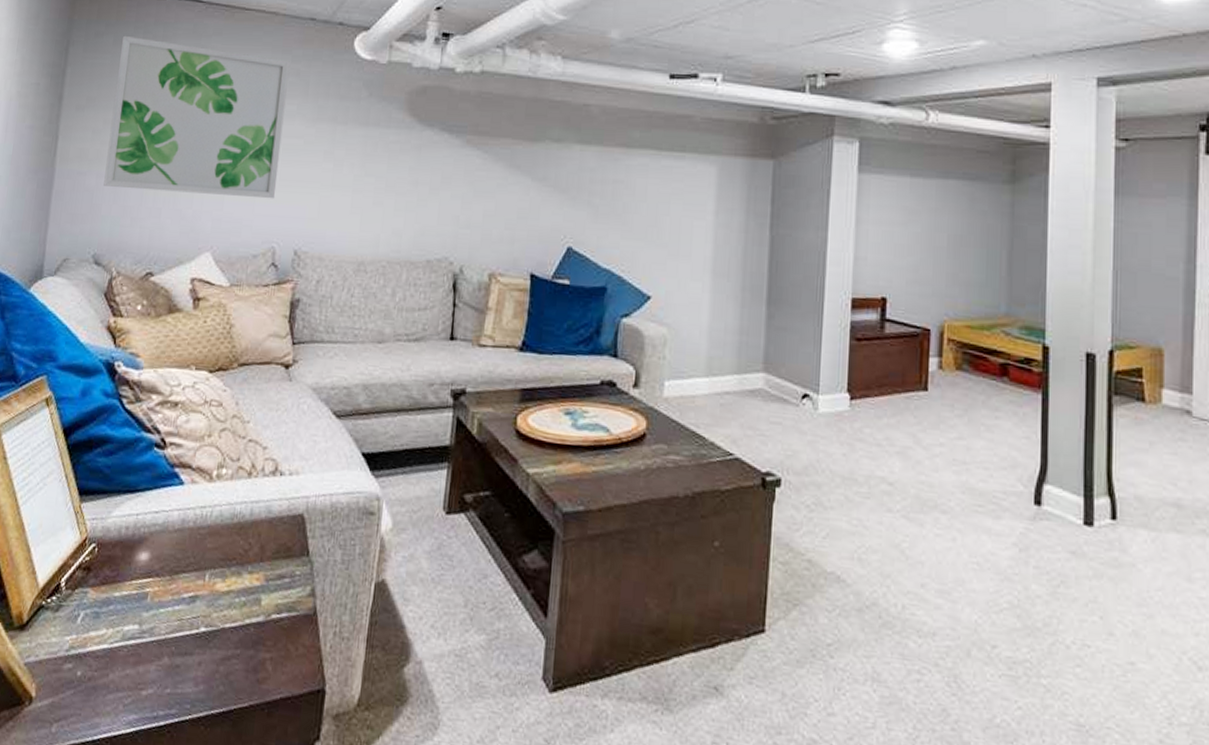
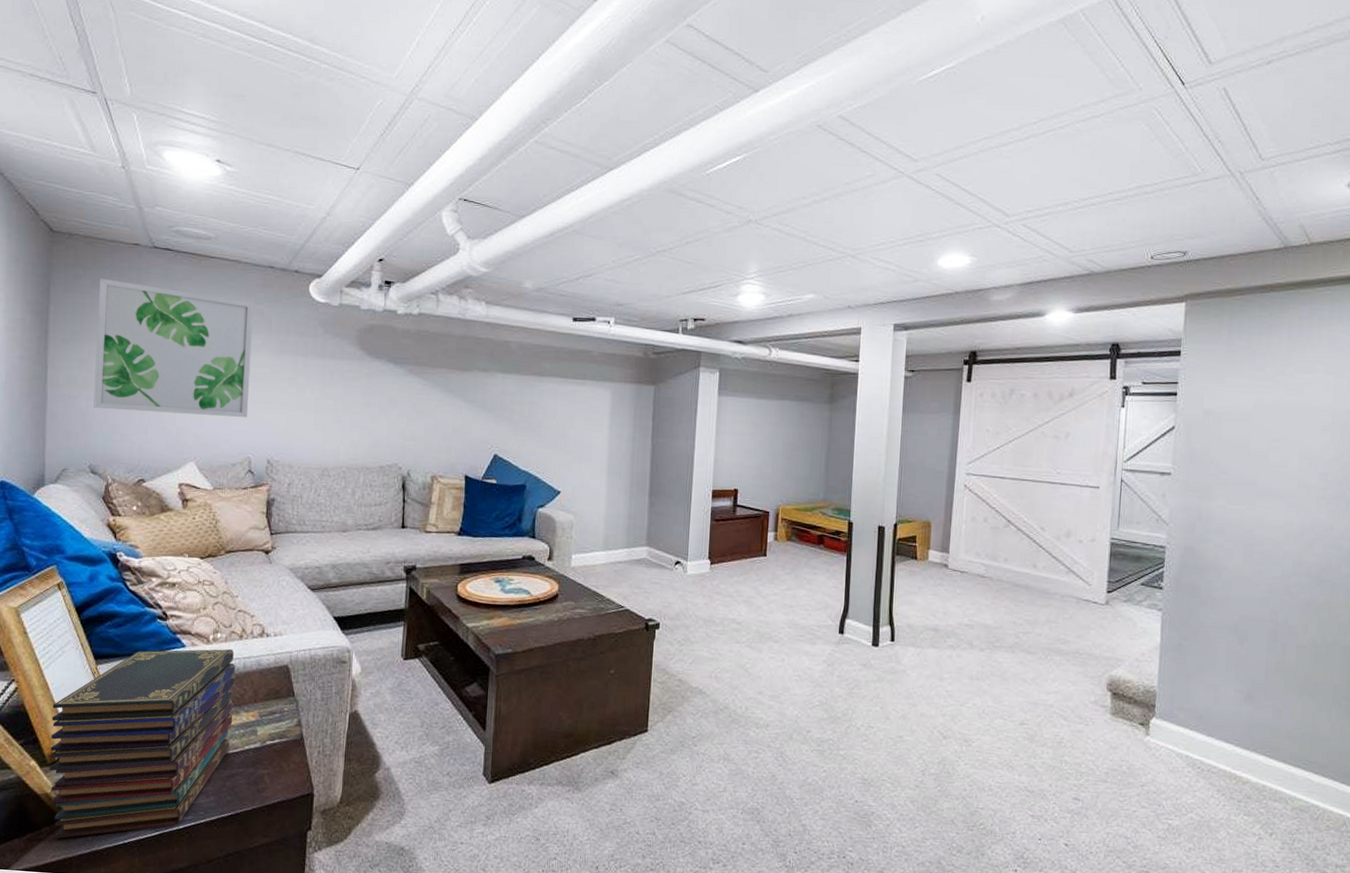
book stack: none [13,487,241,728] -> present [49,649,236,839]

